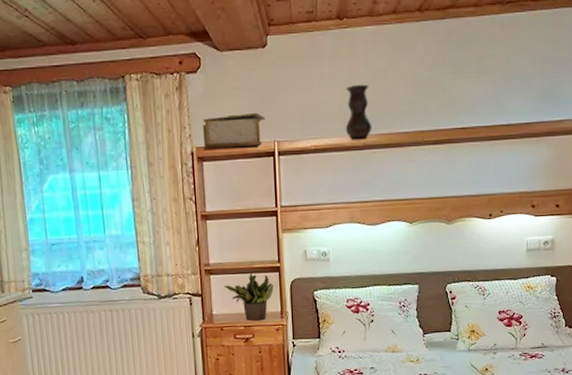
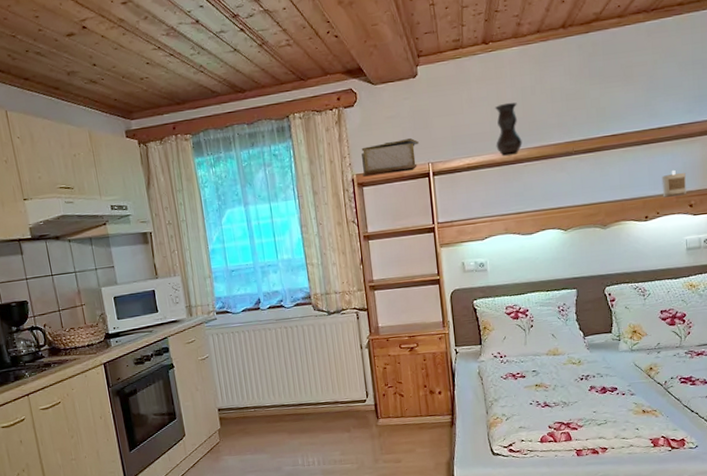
potted plant: present [223,273,274,322] -> none [387,287,435,332]
candle: none [507,169,531,196] -> present [661,170,687,198]

